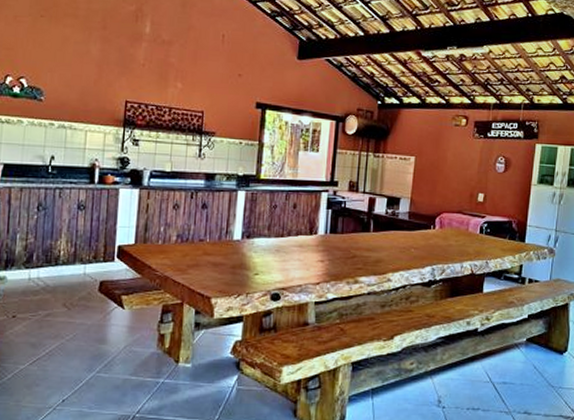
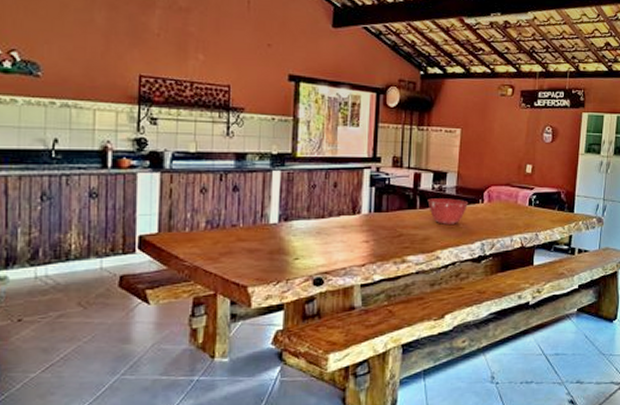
mixing bowl: none [381,222,420,249] -> present [427,198,468,224]

